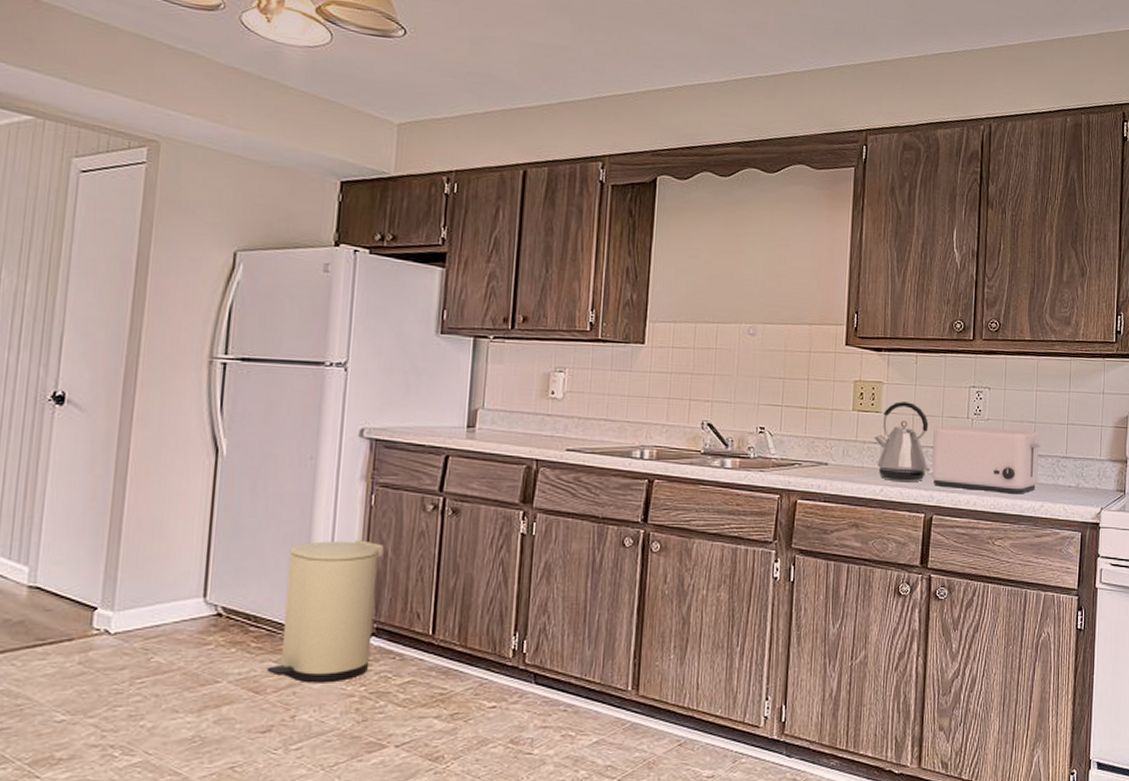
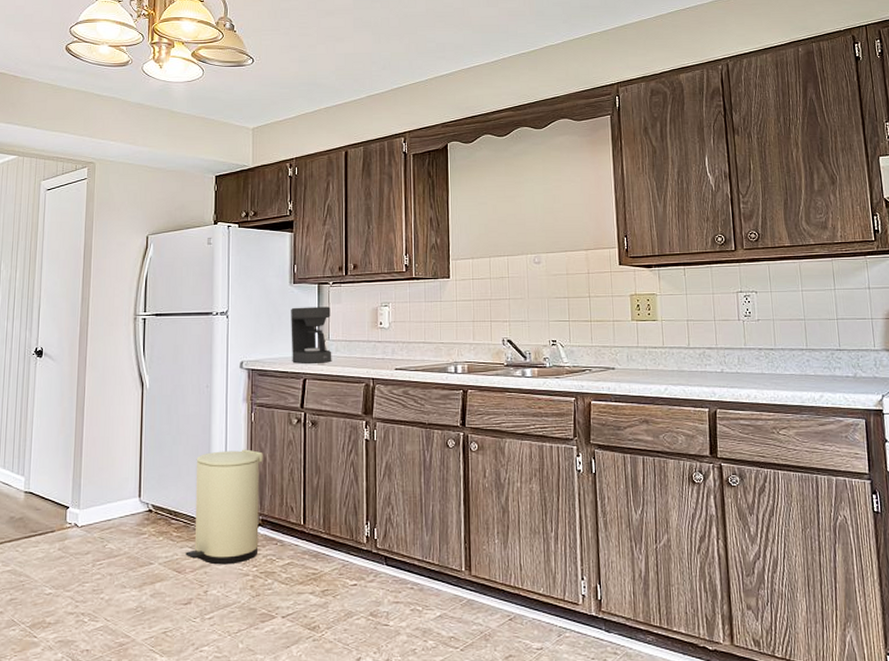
coffee maker: none [431,364,489,438] -> present [291,306,332,365]
kettle: present [875,401,931,483] -> none [654,310,709,381]
toaster: present [931,425,1041,494] -> none [708,327,814,386]

